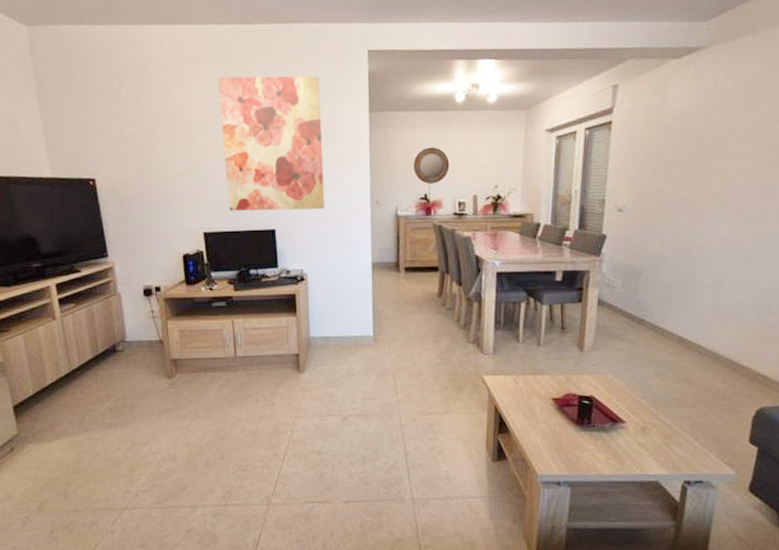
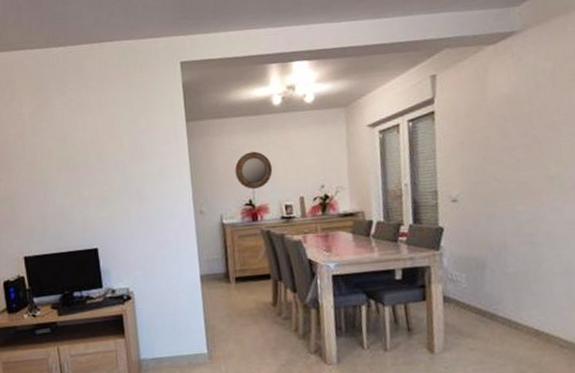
wall art: present [217,76,325,211] -> none [31,91,148,233]

